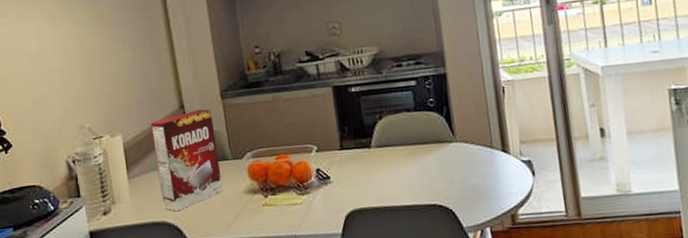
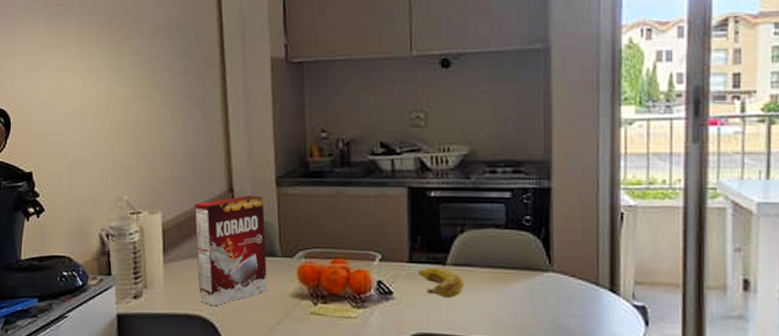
banana: none [349,150,388,176] -> present [419,267,465,298]

